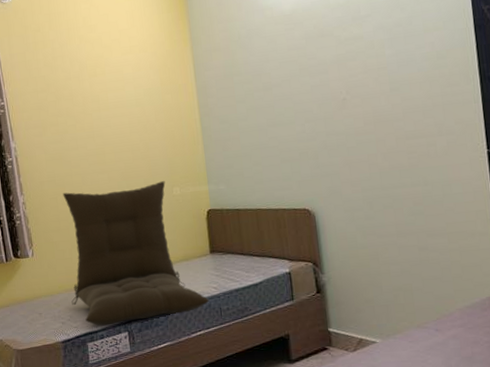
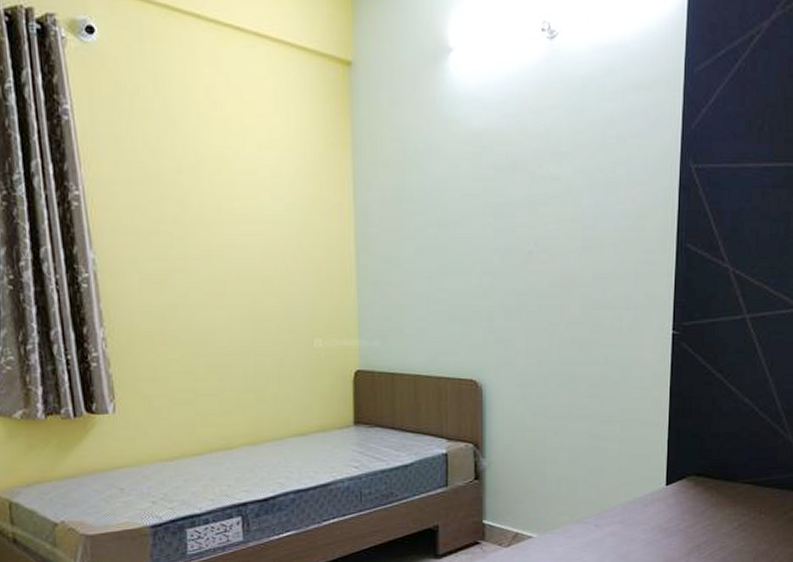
seat cushion: present [62,181,210,326] -> none [162,328,349,508]

